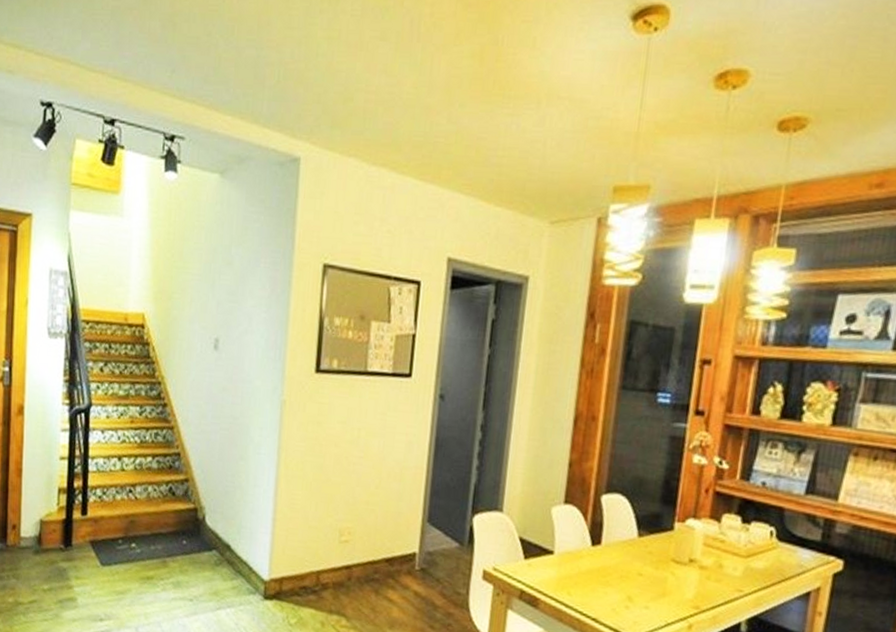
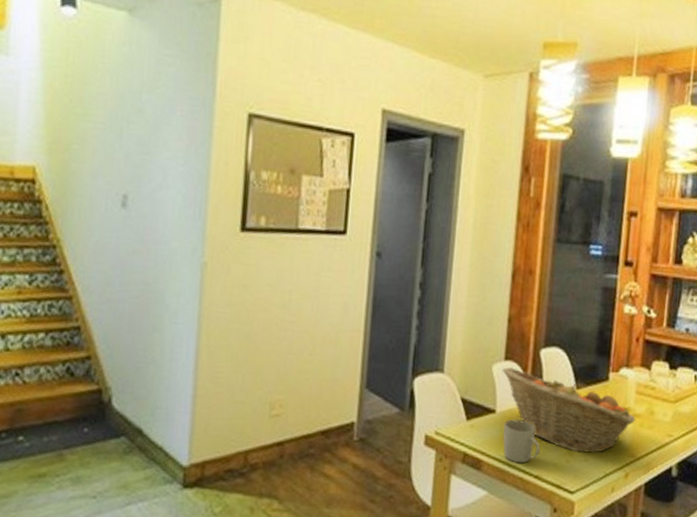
mug: none [560,561,599,605] -> present [503,419,540,464]
fruit basket: none [561,511,702,601] -> present [502,367,636,453]

